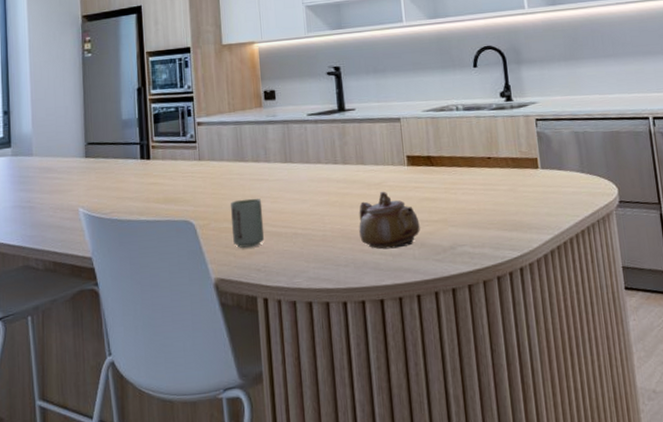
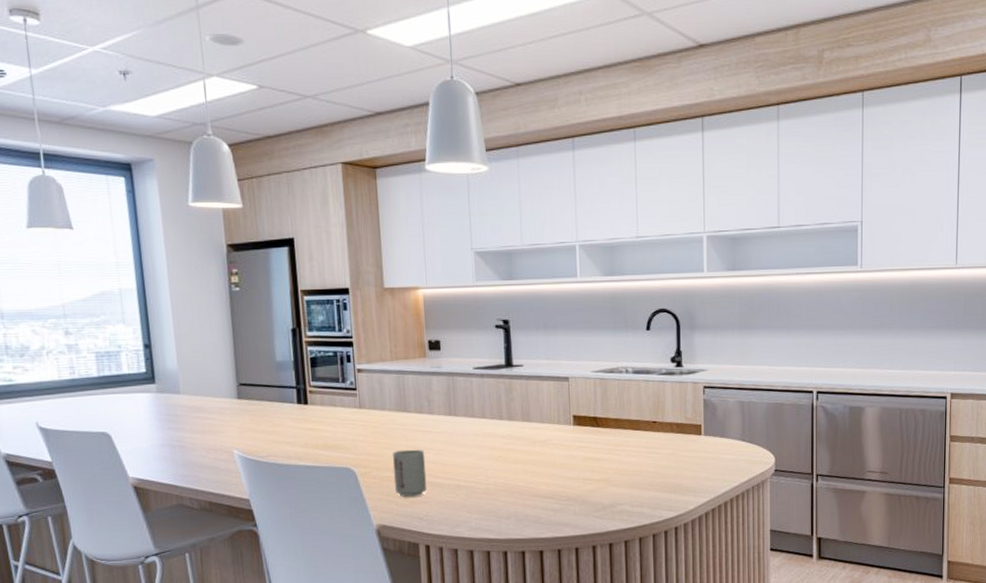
teapot: present [359,191,420,250] -> none [522,449,582,505]

